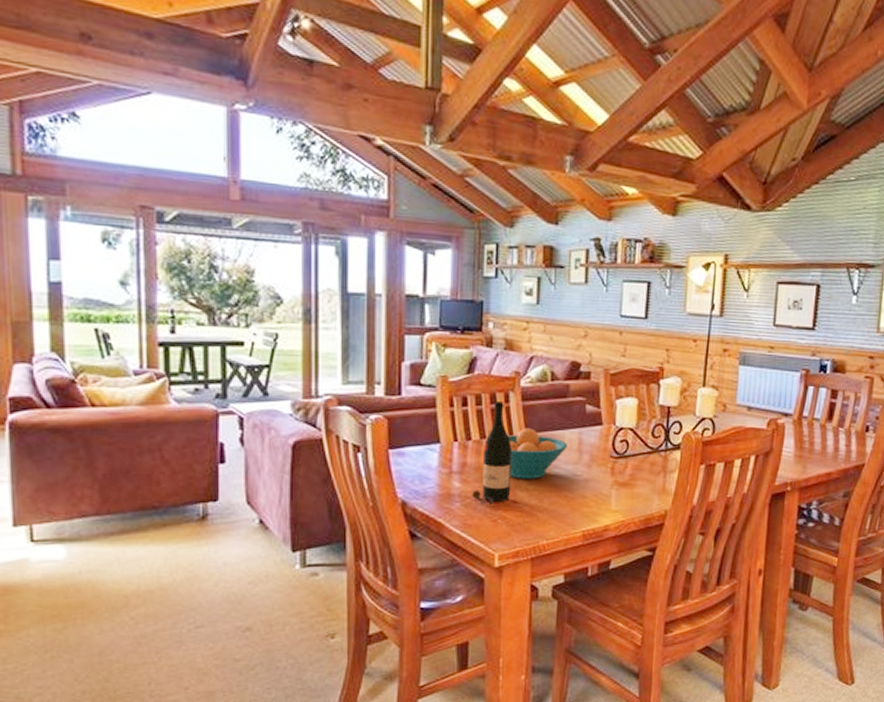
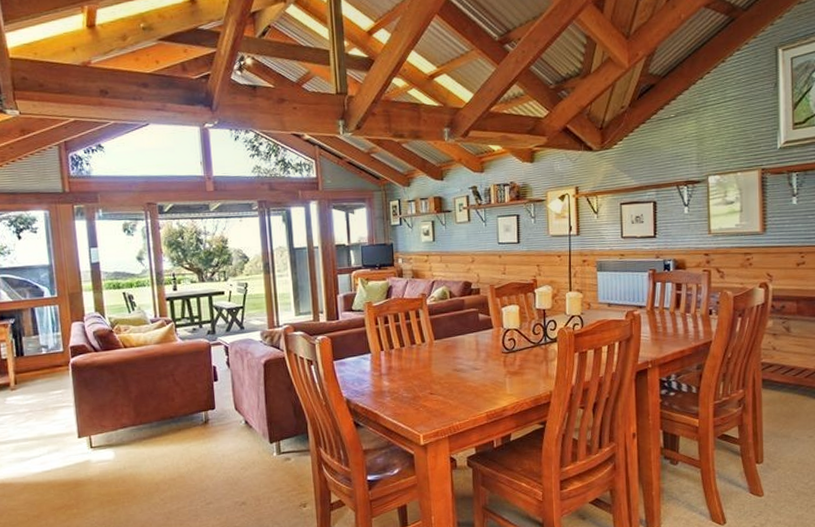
wine bottle: present [472,400,512,506] -> none [398,317,428,398]
fruit bowl: present [507,428,569,480] -> none [421,336,468,376]

